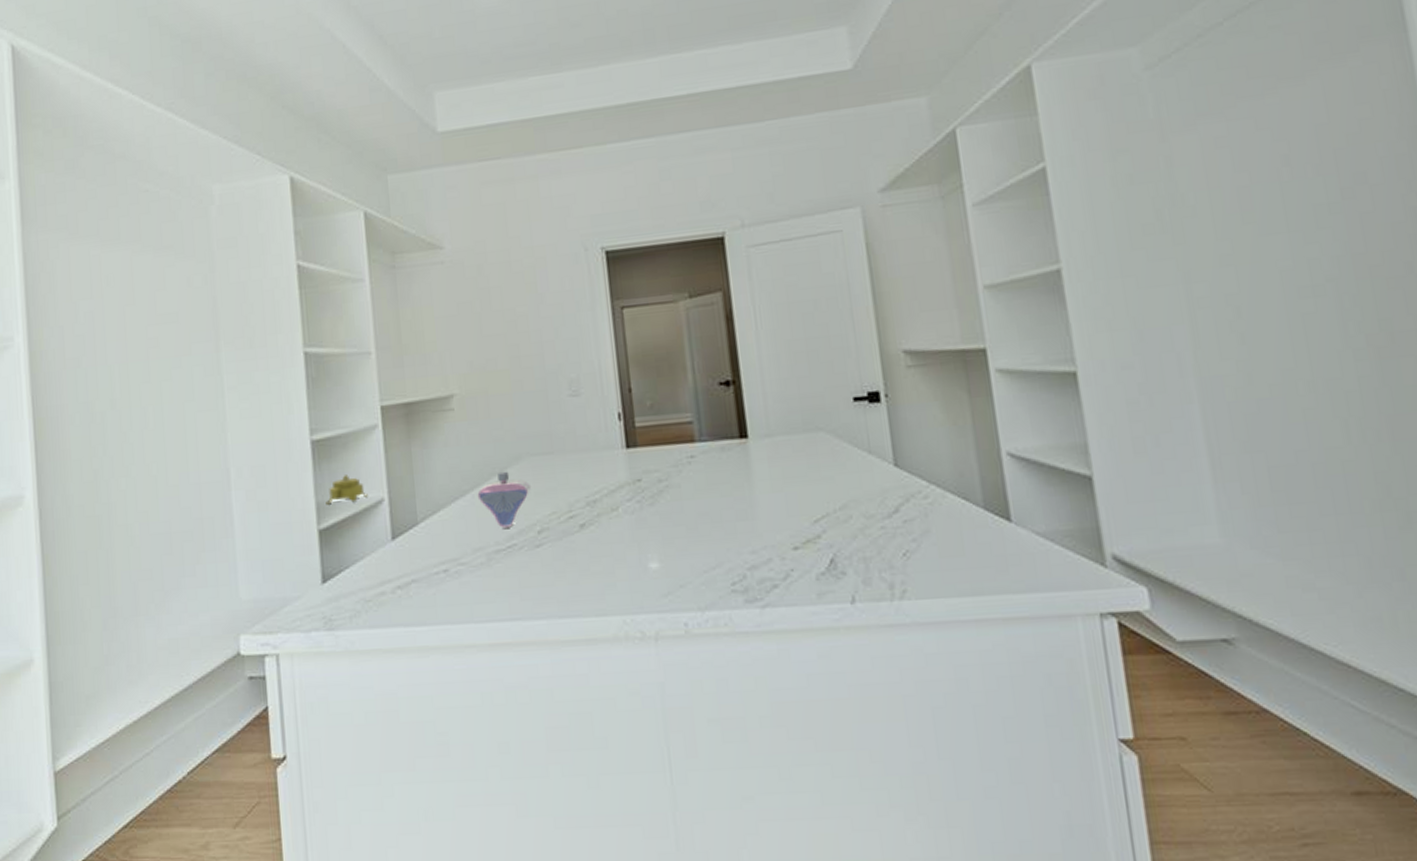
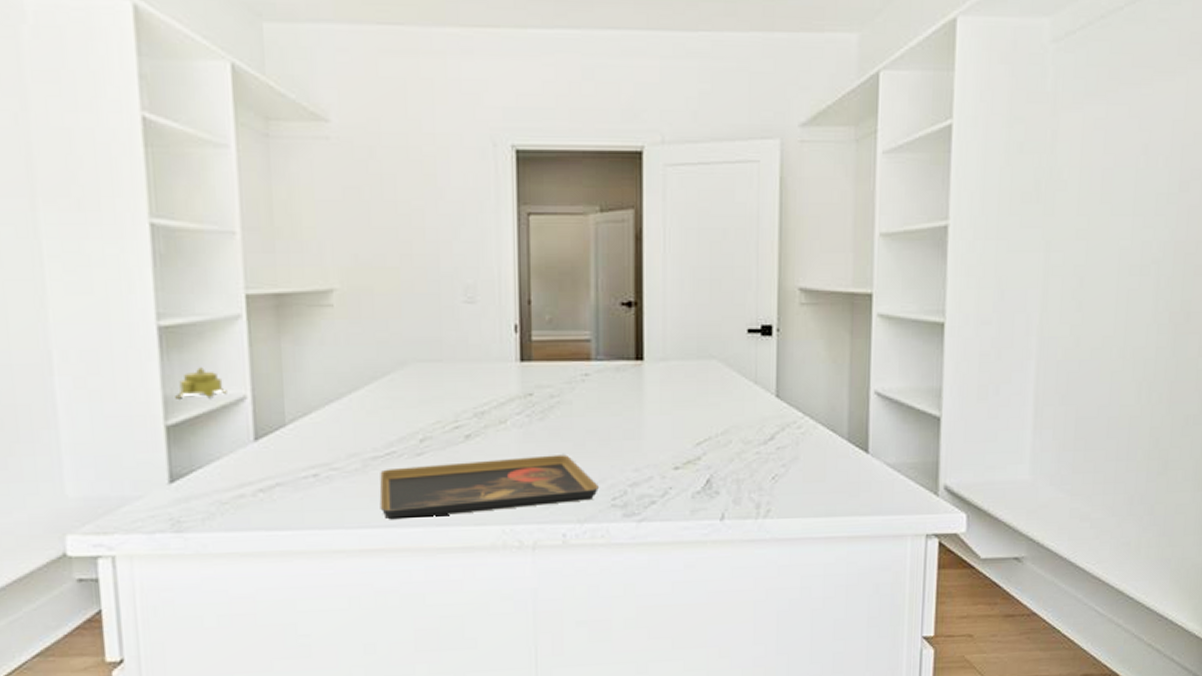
perfume bottle: present [477,471,532,528] -> none [355,376,416,435]
decorative tray: none [503,539,716,613] -> present [379,454,599,520]

